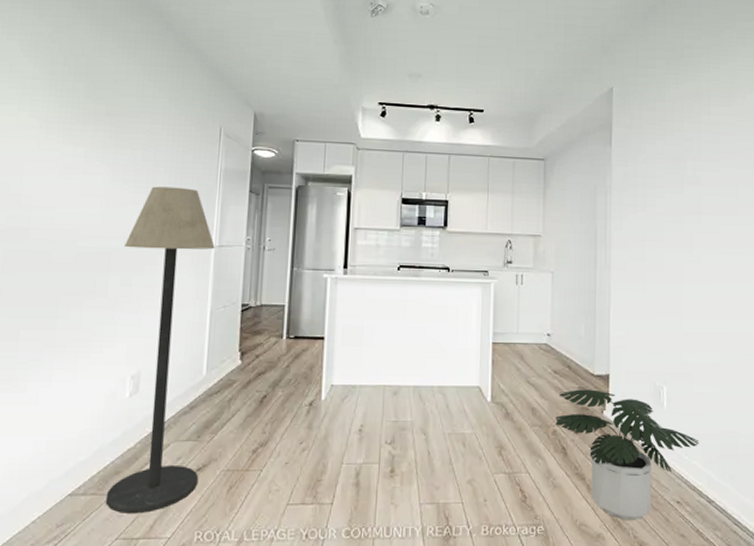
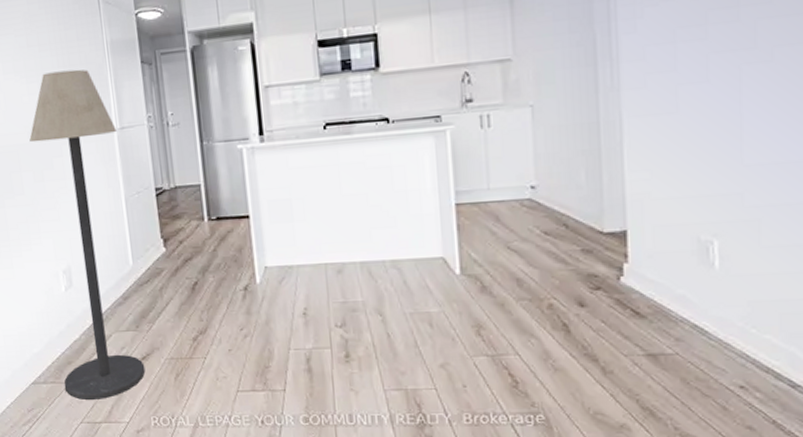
potted plant: present [555,389,699,521] -> none [550,251,775,410]

